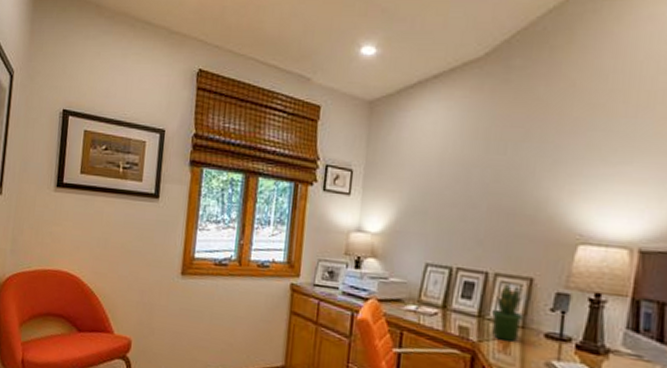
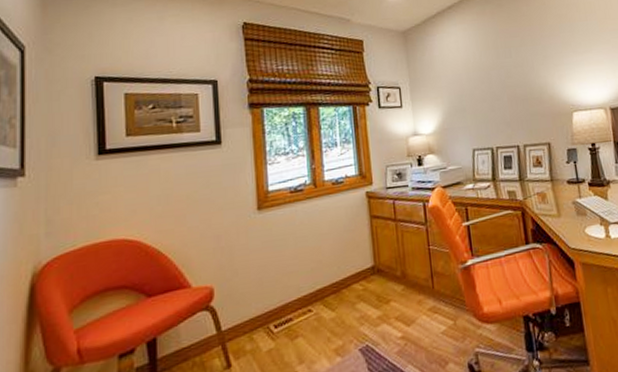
planter: present [491,281,524,342] -> none [527,149,551,194]

